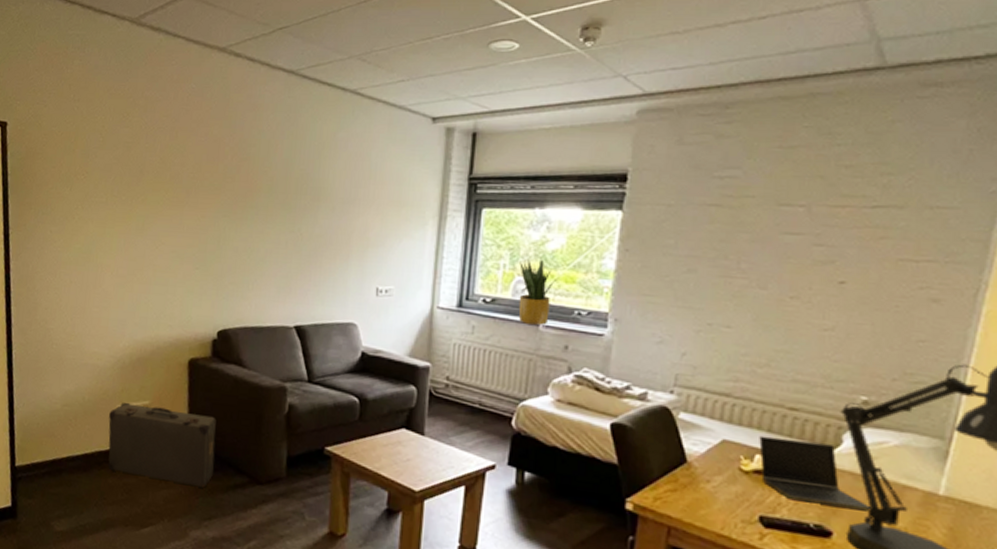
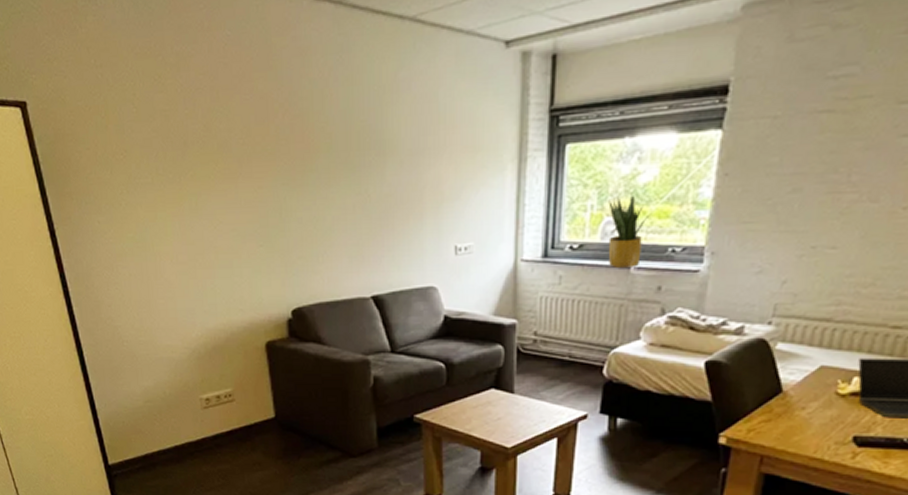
suitcase: present [108,402,217,488] -> none [193,392,307,466]

